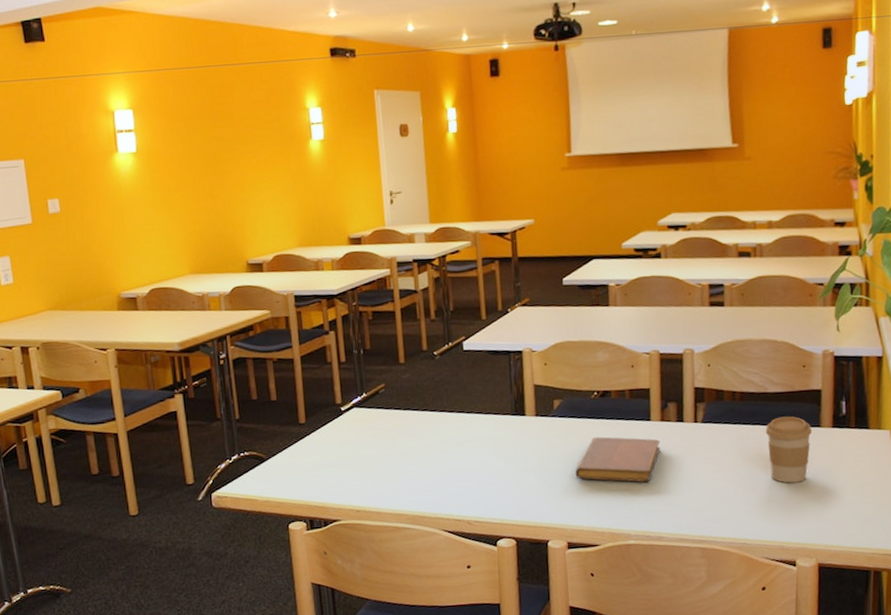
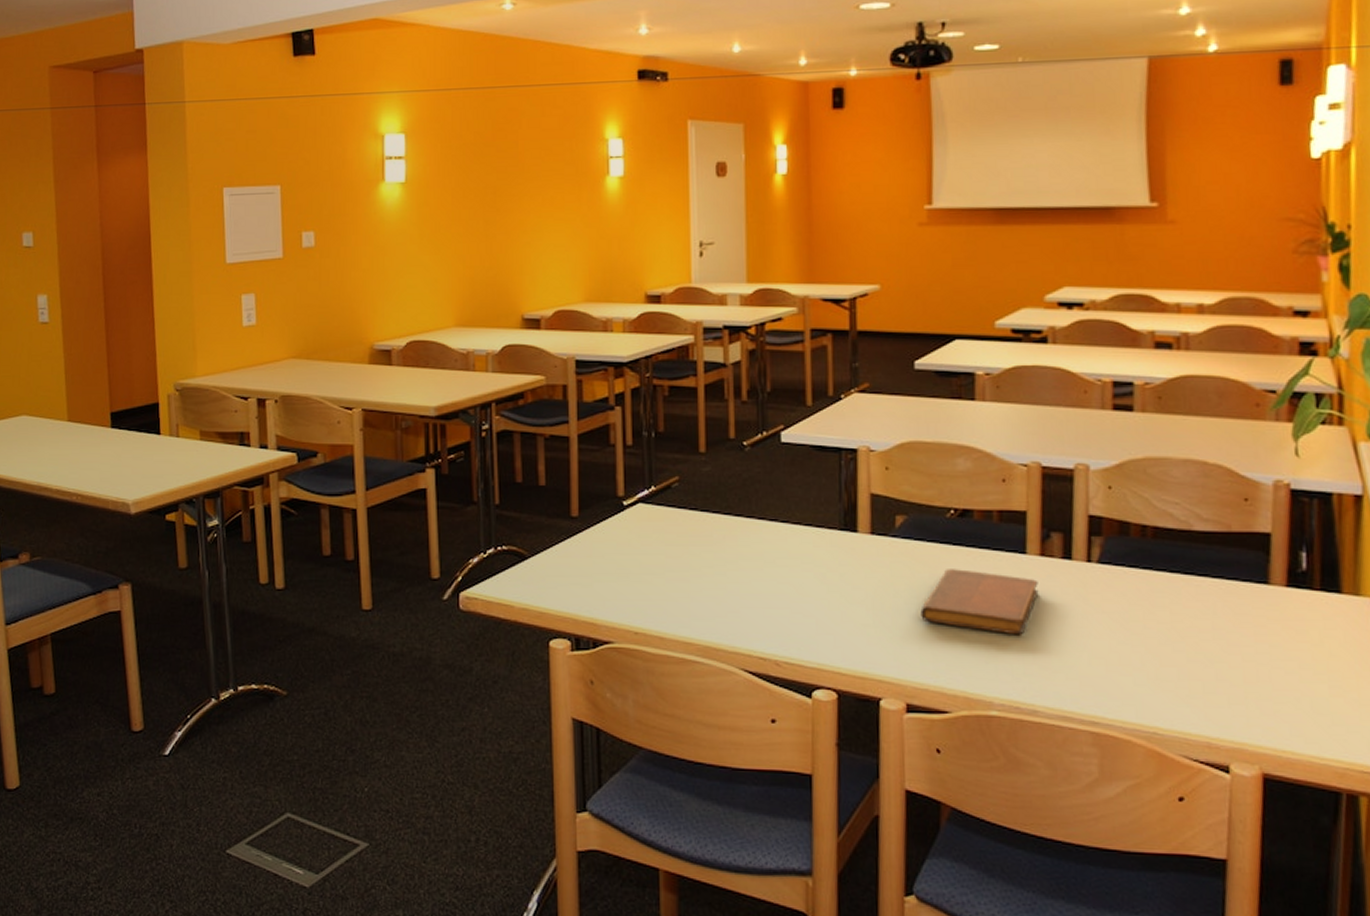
coffee cup: present [765,416,813,483] -> none [1188,565,1257,657]

